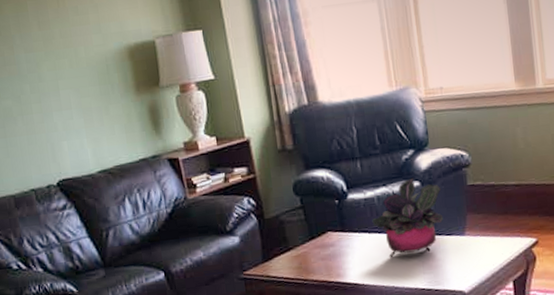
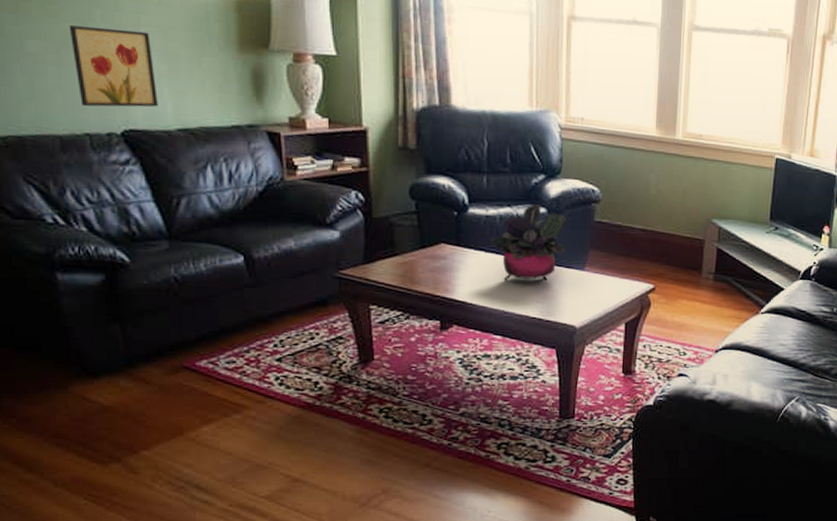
wall art: none [8,94,81,167] -> present [69,25,158,107]

